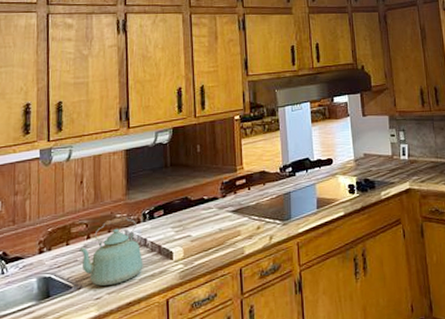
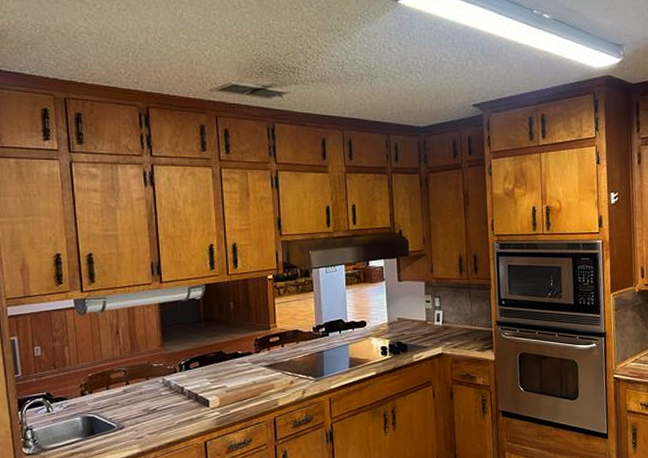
kettle: present [79,216,143,286] -> none [119,365,181,427]

